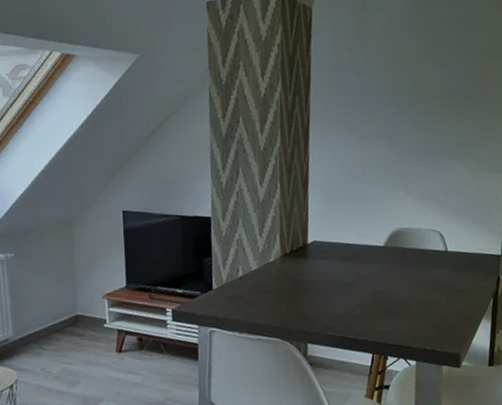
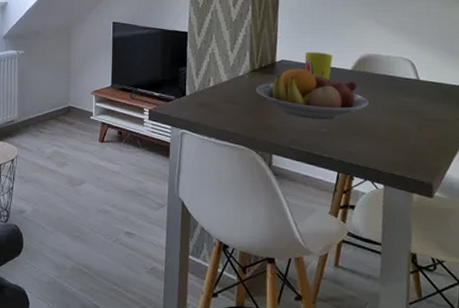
fruit bowl: none [287,248,401,302] -> present [255,68,369,119]
cup: none [337,229,365,258] -> present [304,52,333,79]

